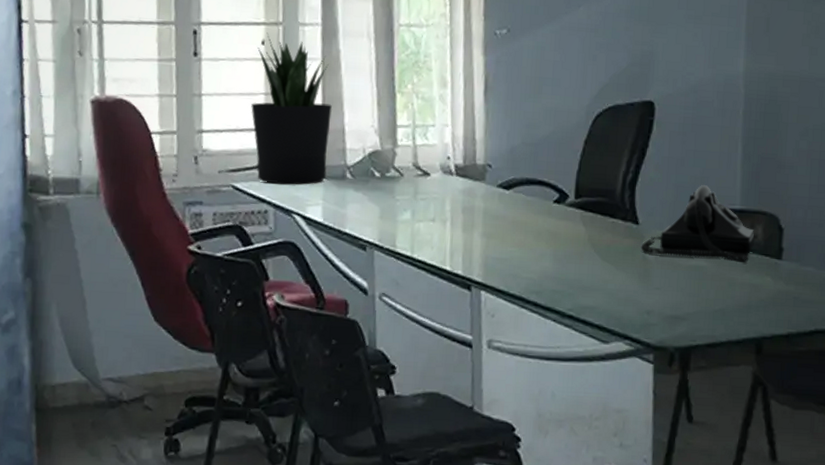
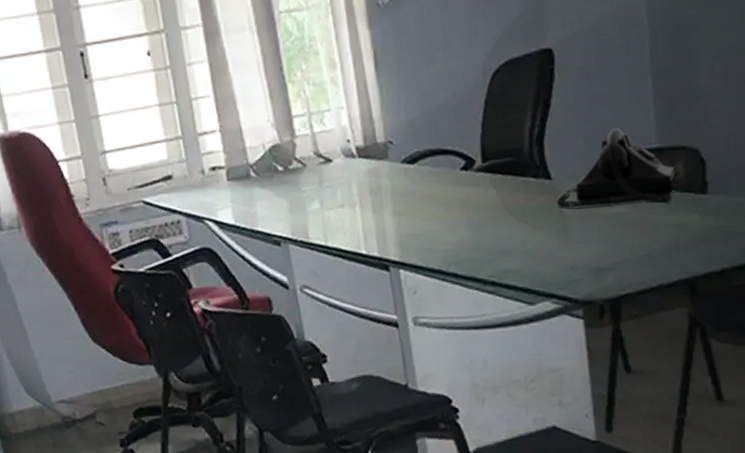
planter: present [251,32,332,185] -> none [144,42,232,194]

